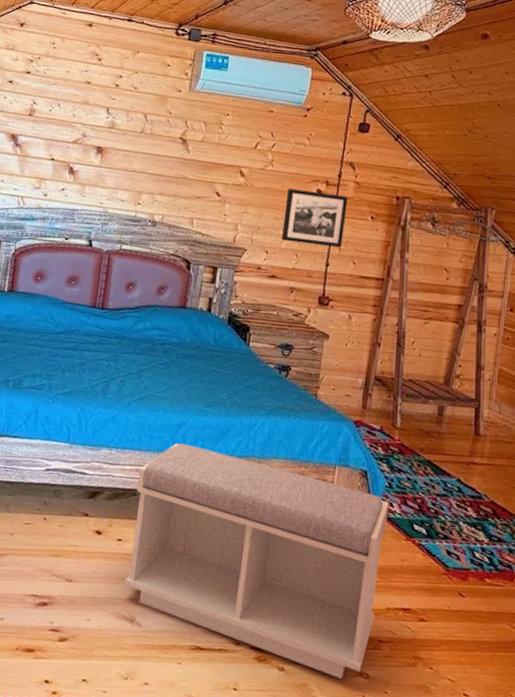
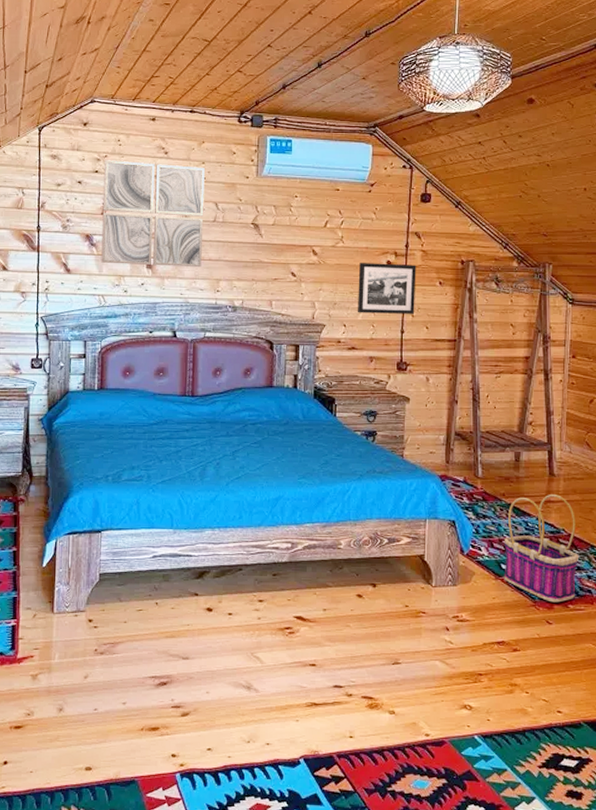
wall art: none [24,61,137,178] -> present [101,160,205,268]
bench: present [125,443,389,679] -> none [239,515,477,713]
basket: none [415,454,501,575] -> present [503,493,580,603]

